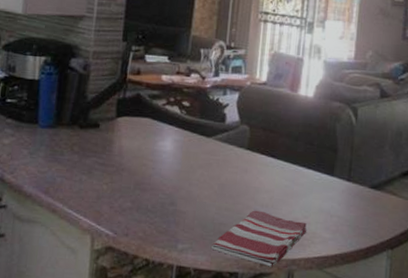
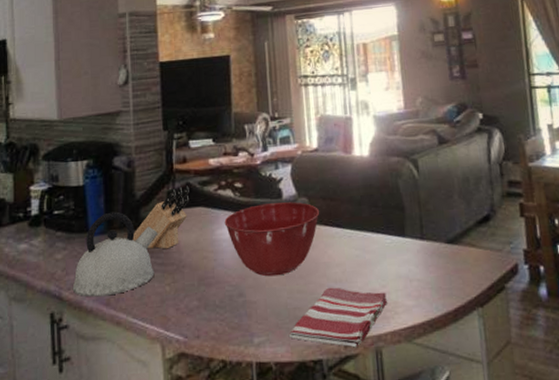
kettle: none [15,108,103,185] -> present [72,211,158,297]
knife block: none [78,96,139,152] -> present [132,185,190,249]
mixing bowl: none [167,125,259,193] -> present [224,202,320,277]

